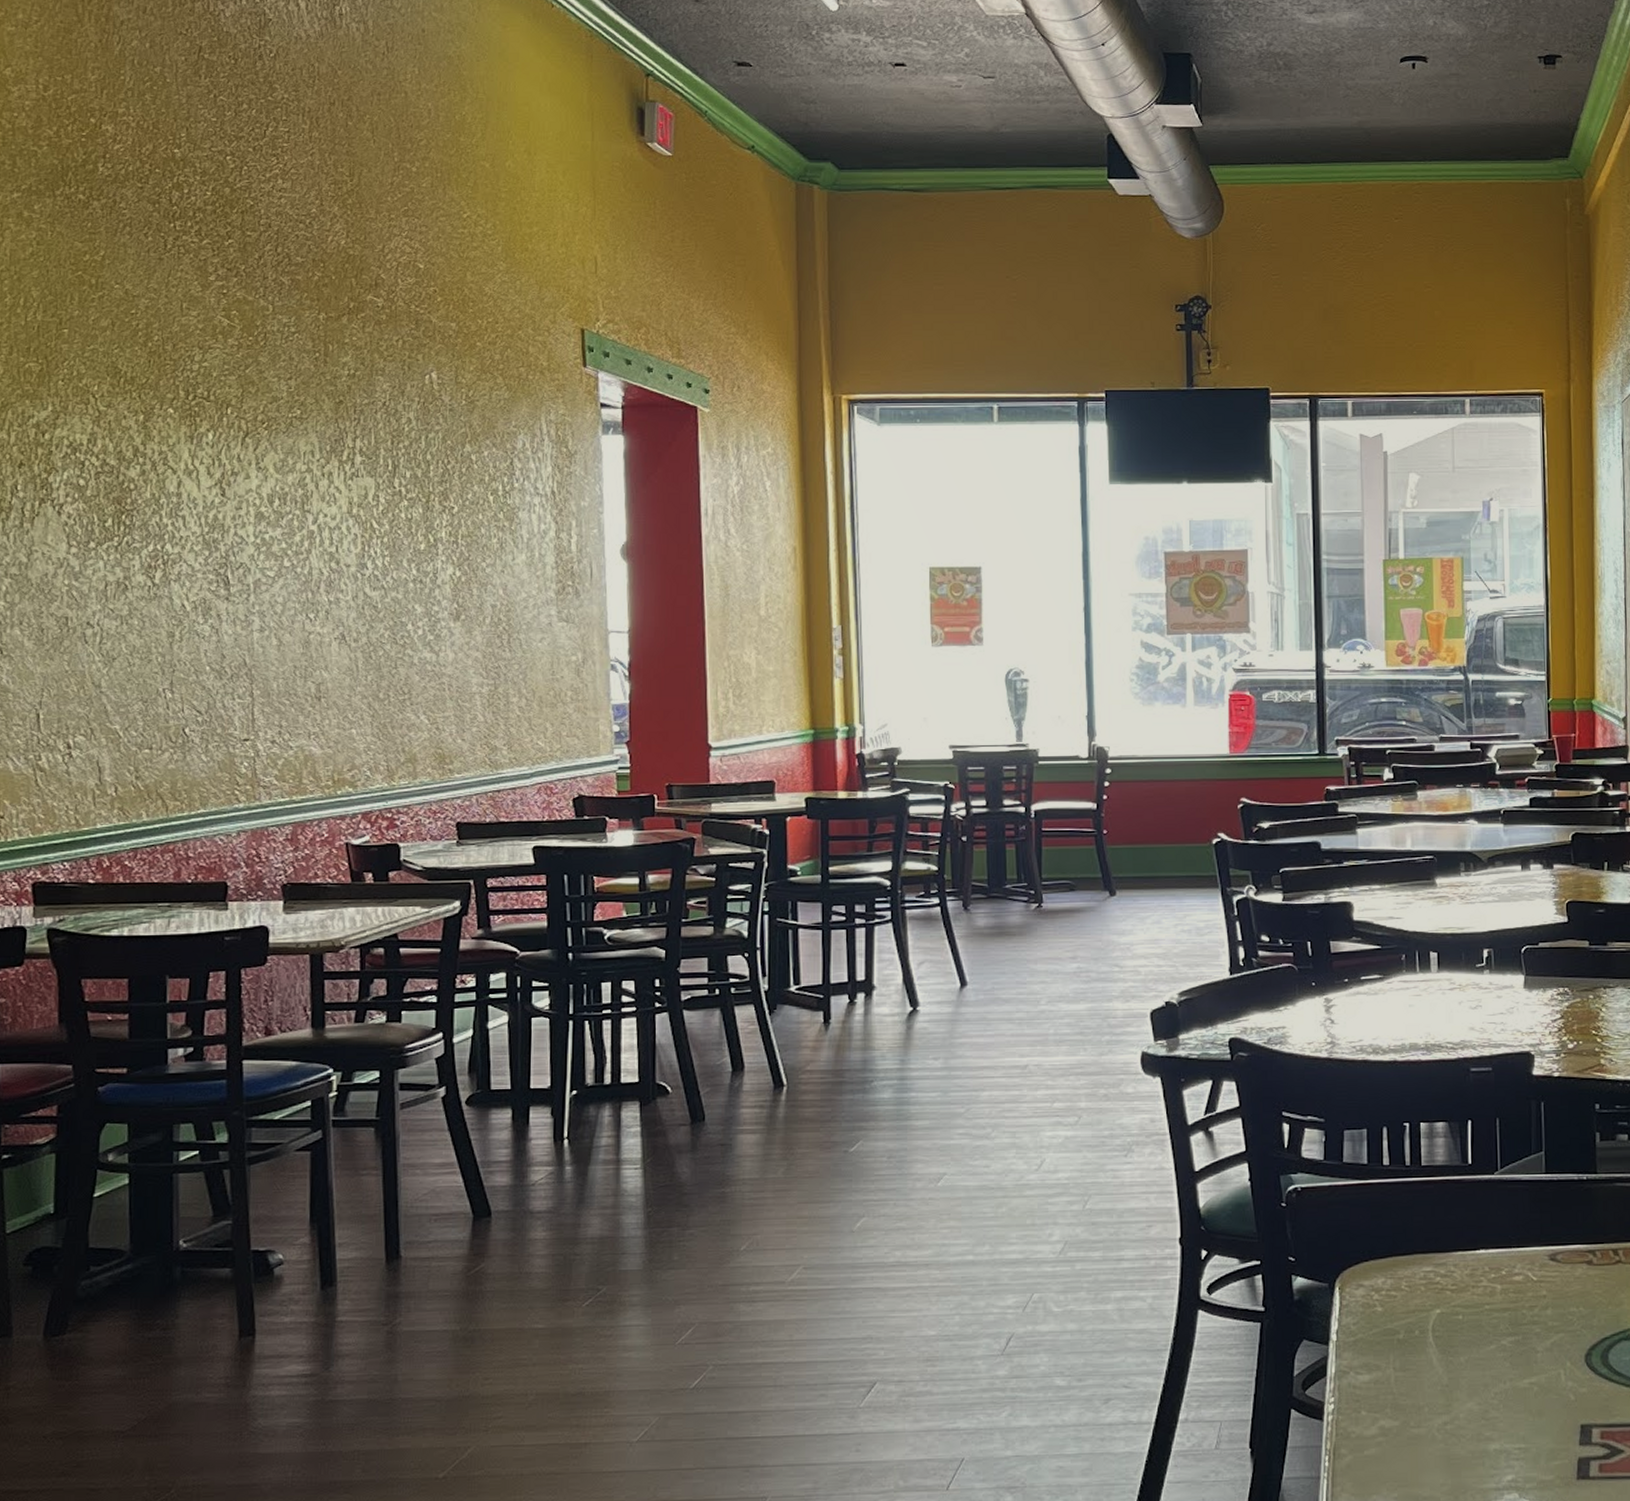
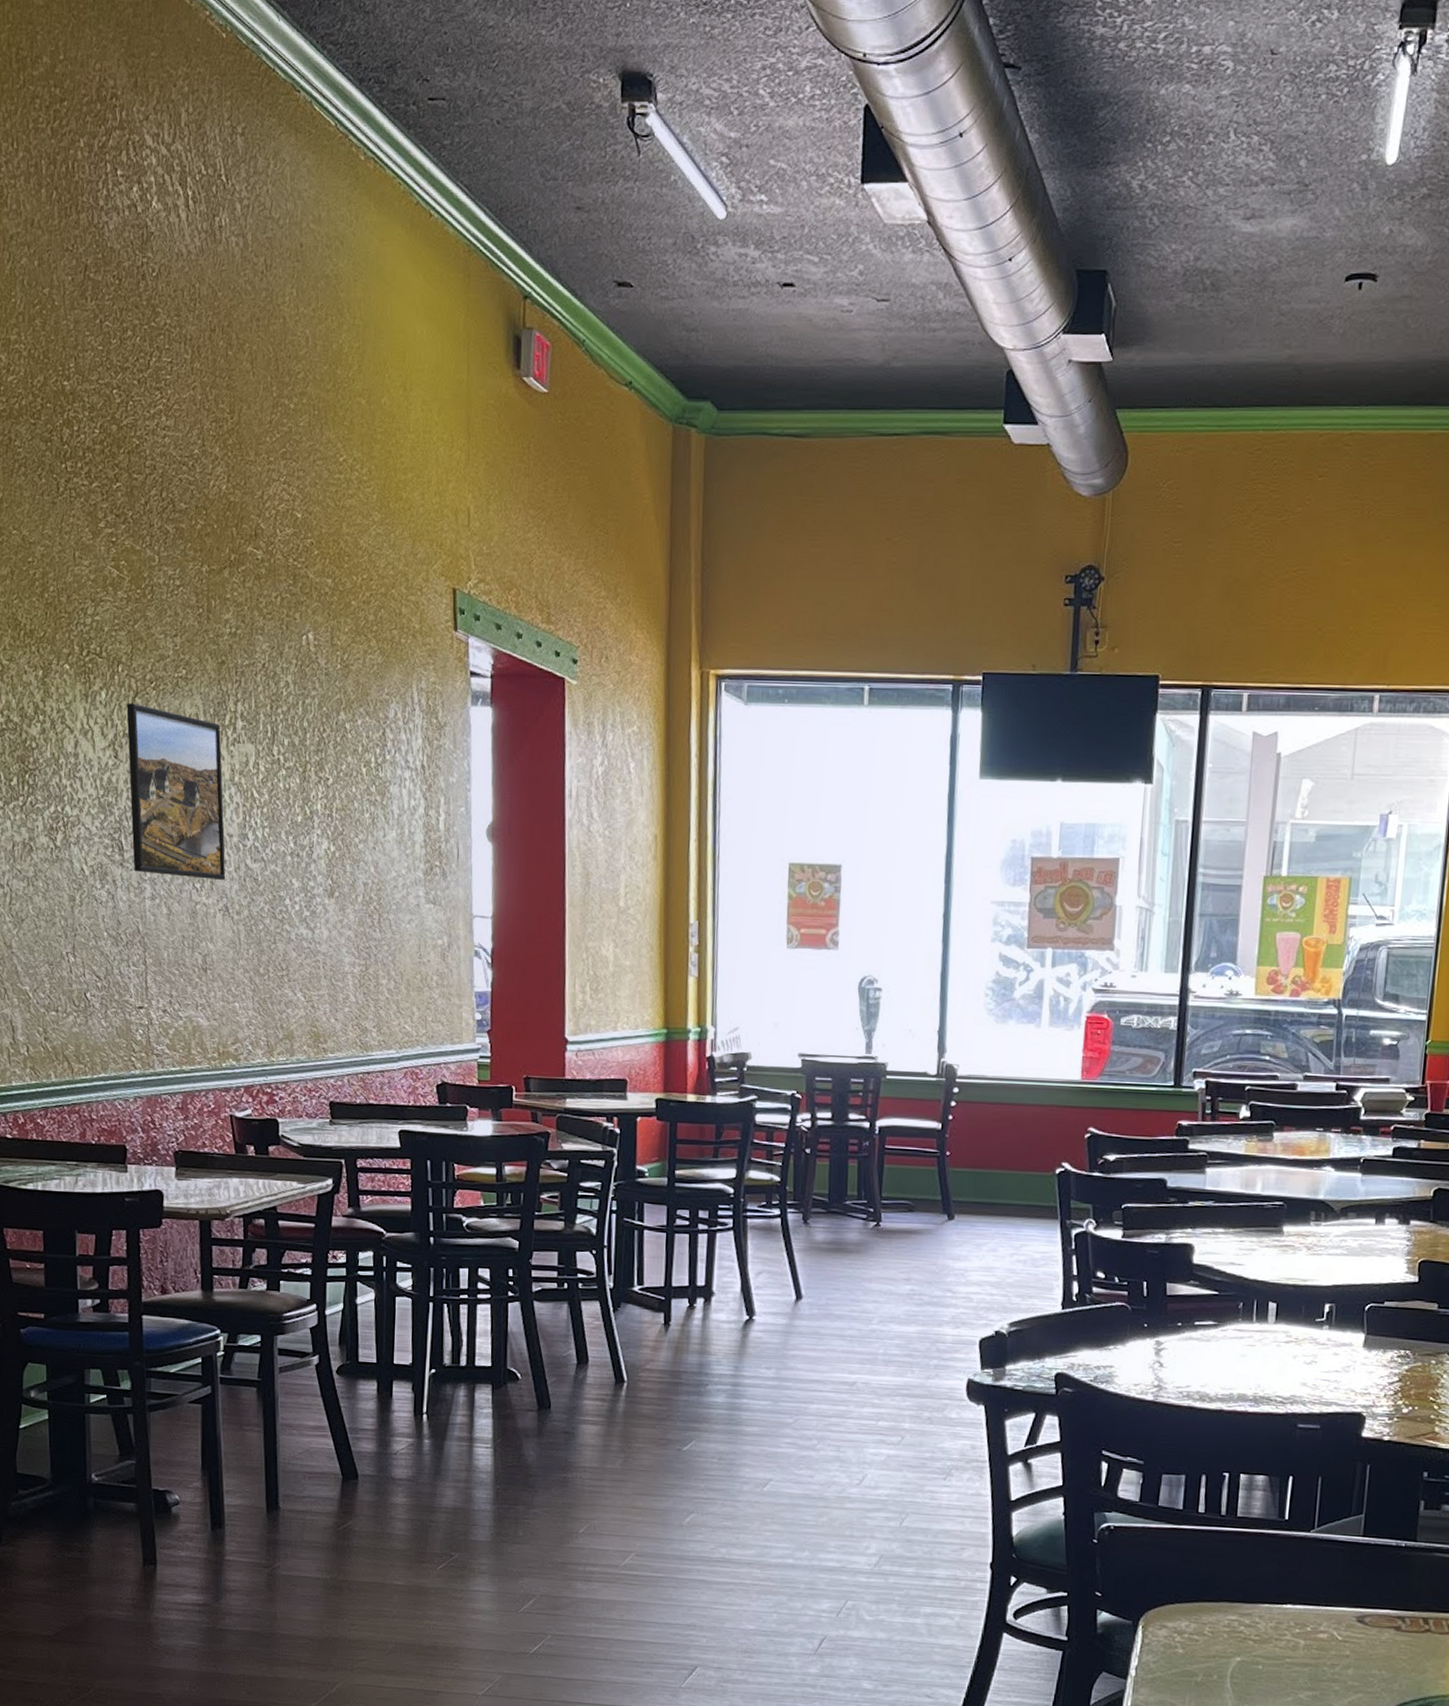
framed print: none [235,443,343,609] -> present [126,703,226,880]

